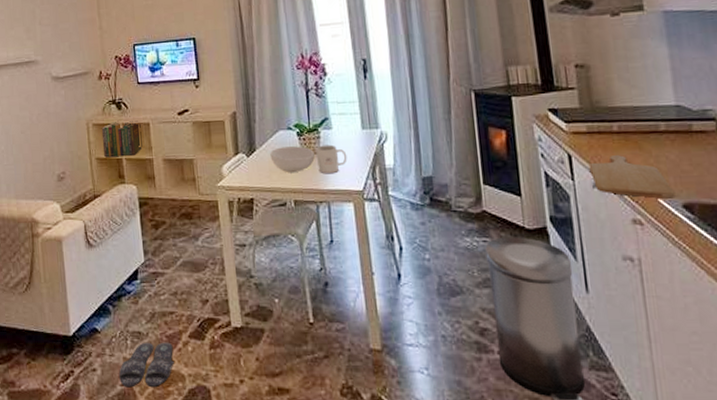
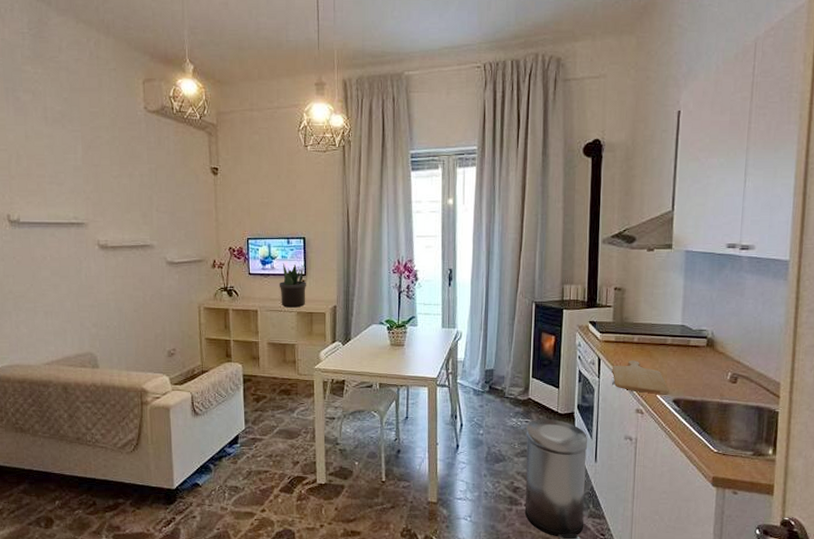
books: present [101,120,141,158] -> none [212,306,249,339]
slippers: present [119,342,174,388] -> none [216,495,265,531]
planter: none [170,68,202,118] -> present [279,263,307,308]
bowl: present [270,146,315,173] -> none [363,338,400,361]
mug: present [316,144,348,174] -> none [402,339,427,363]

